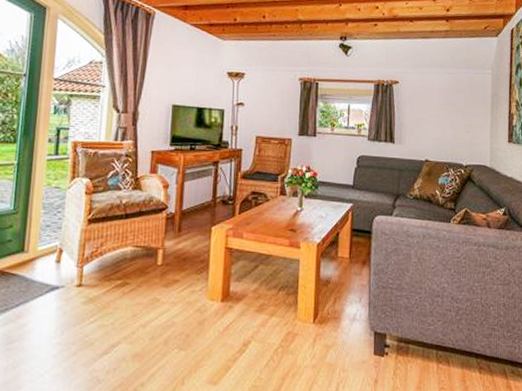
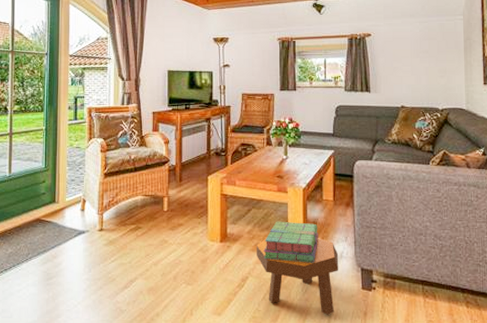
footstool: none [262,299,351,384] -> present [257,238,339,316]
stack of books: none [269,279,331,326] -> present [263,221,318,263]

